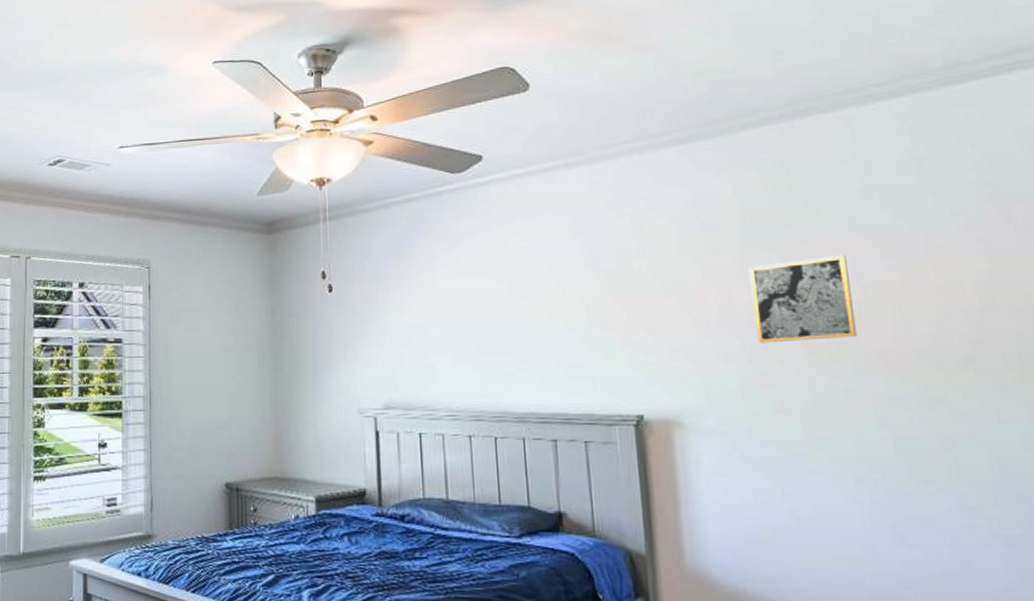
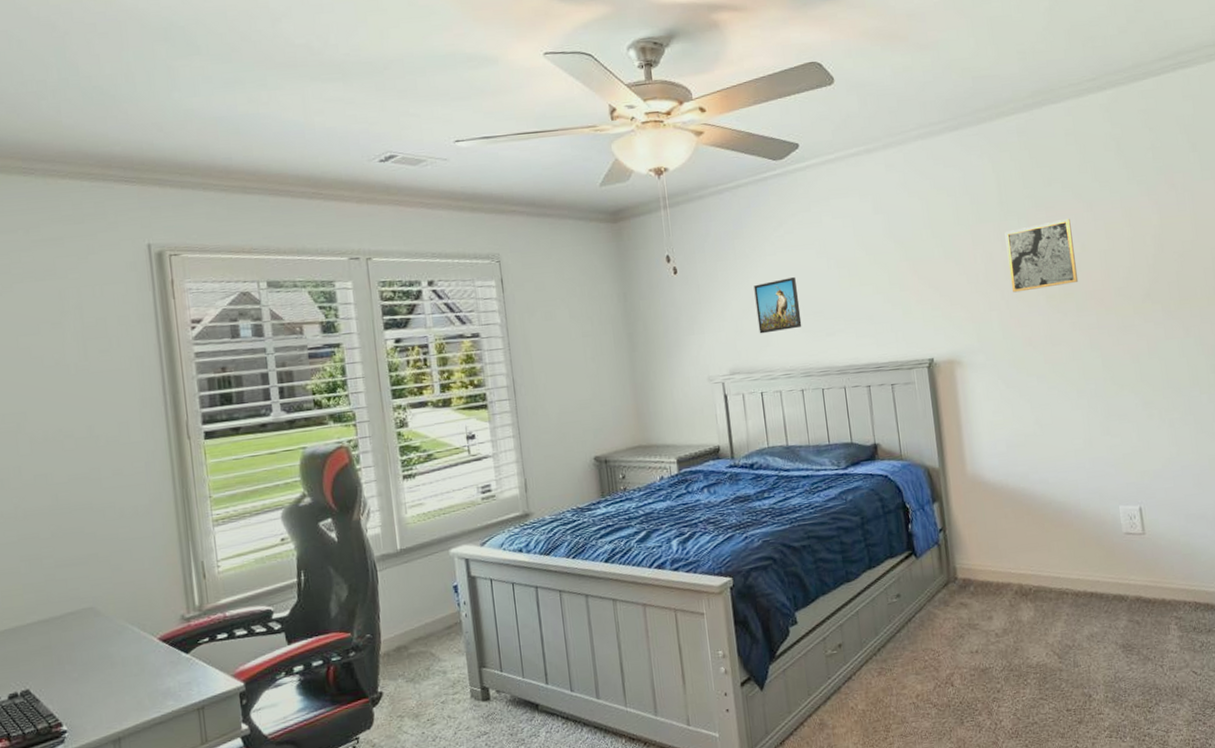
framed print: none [419,305,474,366] -> present [754,277,802,334]

